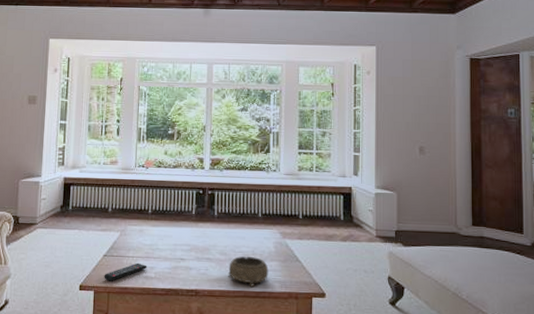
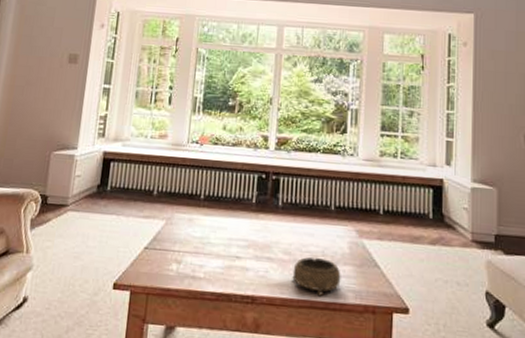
remote control: present [104,262,147,281] -> none [143,259,196,280]

